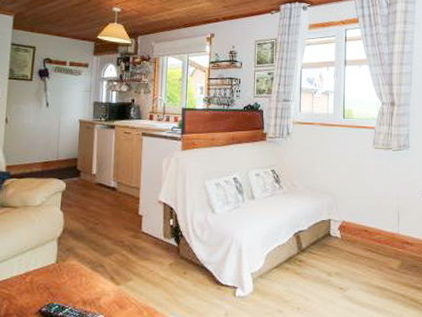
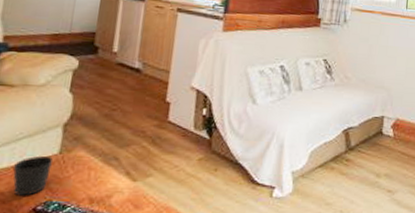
cup: none [21,265,51,300] -> present [12,155,53,196]

